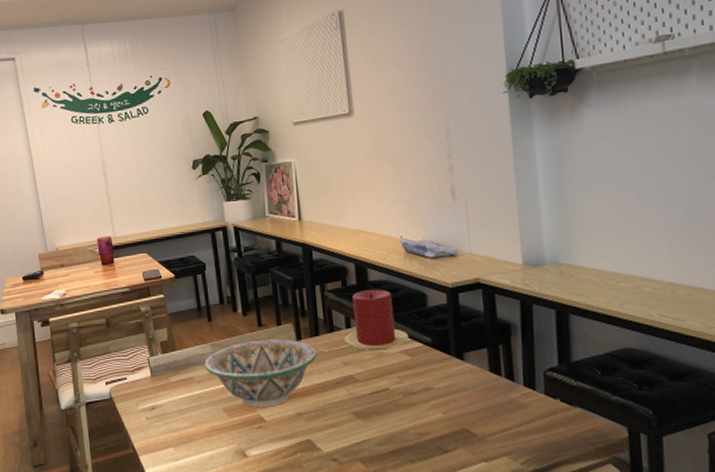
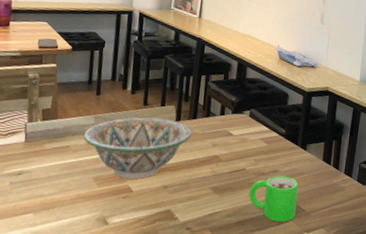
candle: present [344,289,409,351] -> none [217,84,269,137]
mug: none [399,394,465,450] -> present [249,175,299,222]

